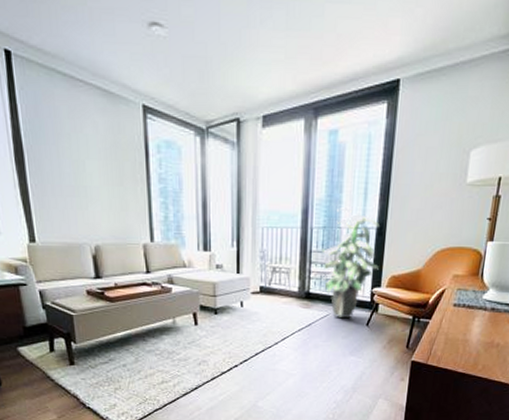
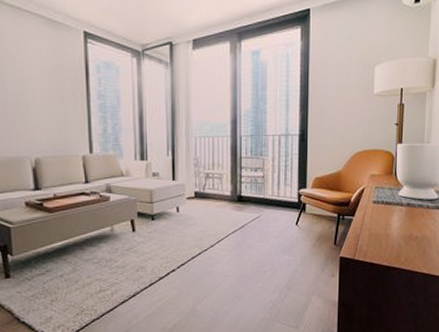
indoor plant: present [320,207,379,319] -> none [249,117,303,219]

